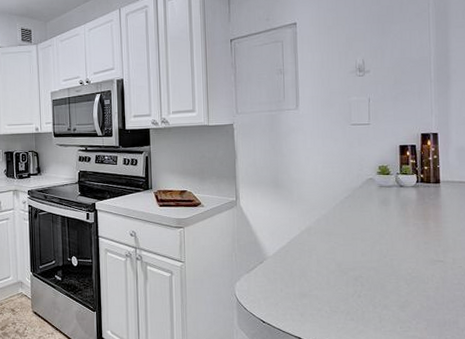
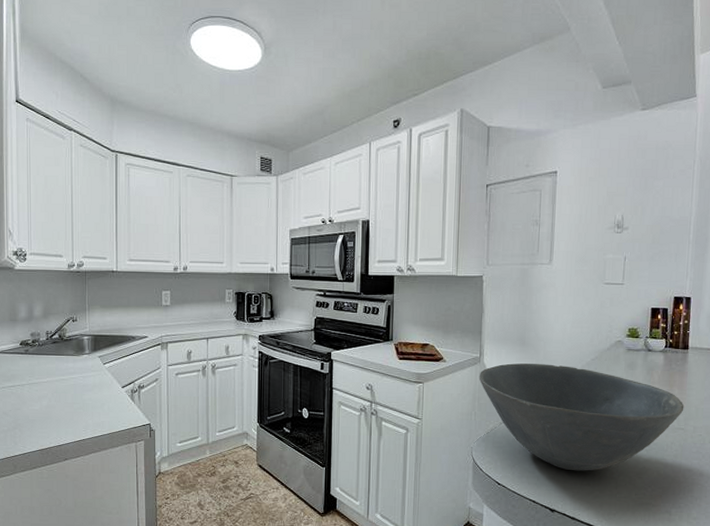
bowl: none [236,204,442,307] -> present [479,363,684,471]

